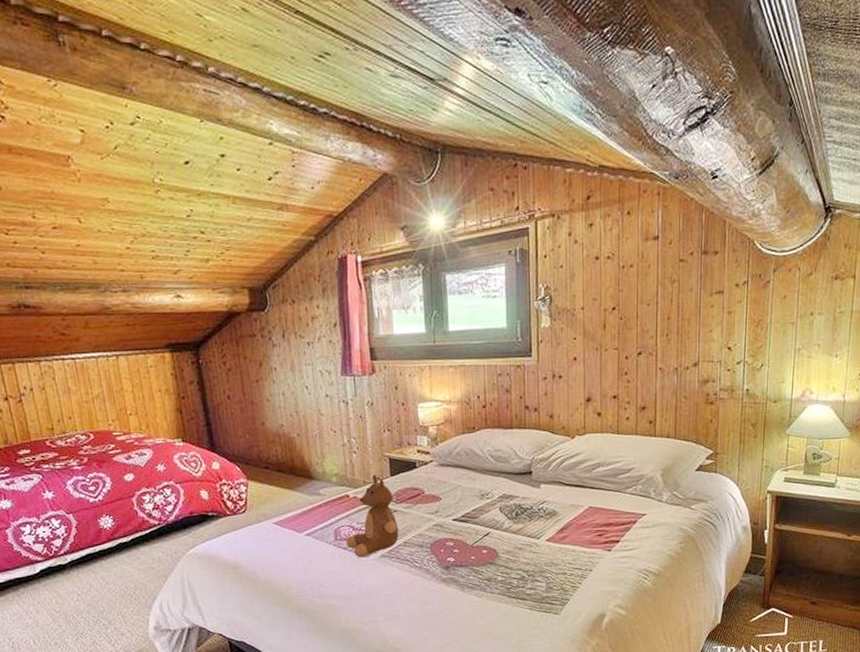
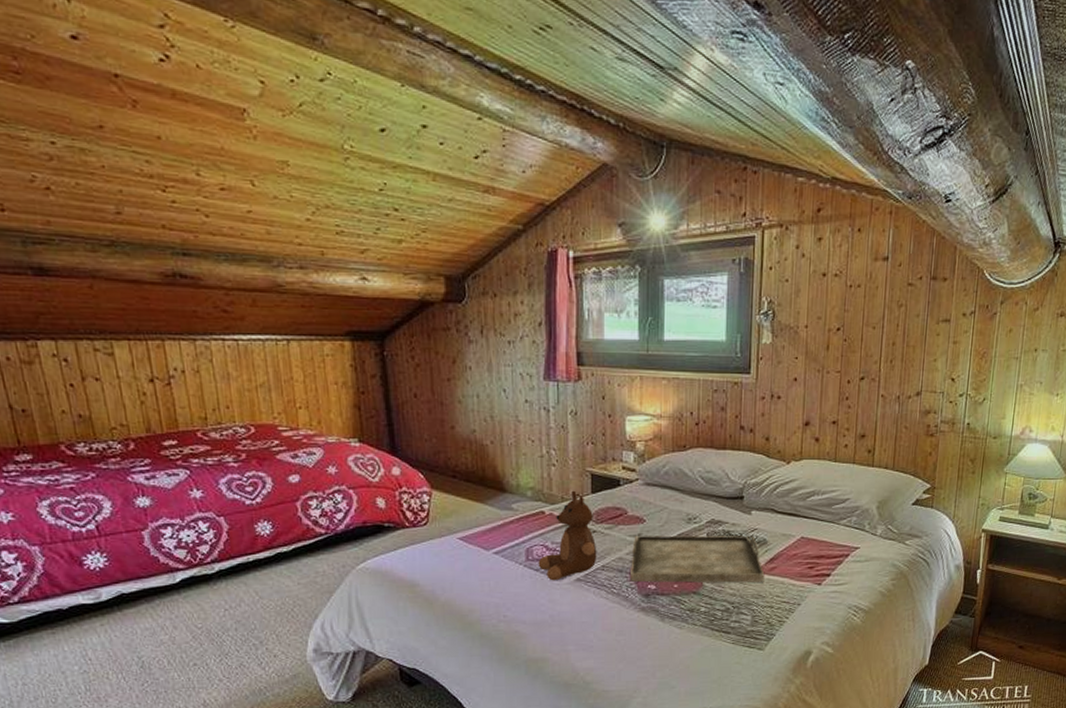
serving tray: none [430,508,557,556] -> present [631,535,765,583]

